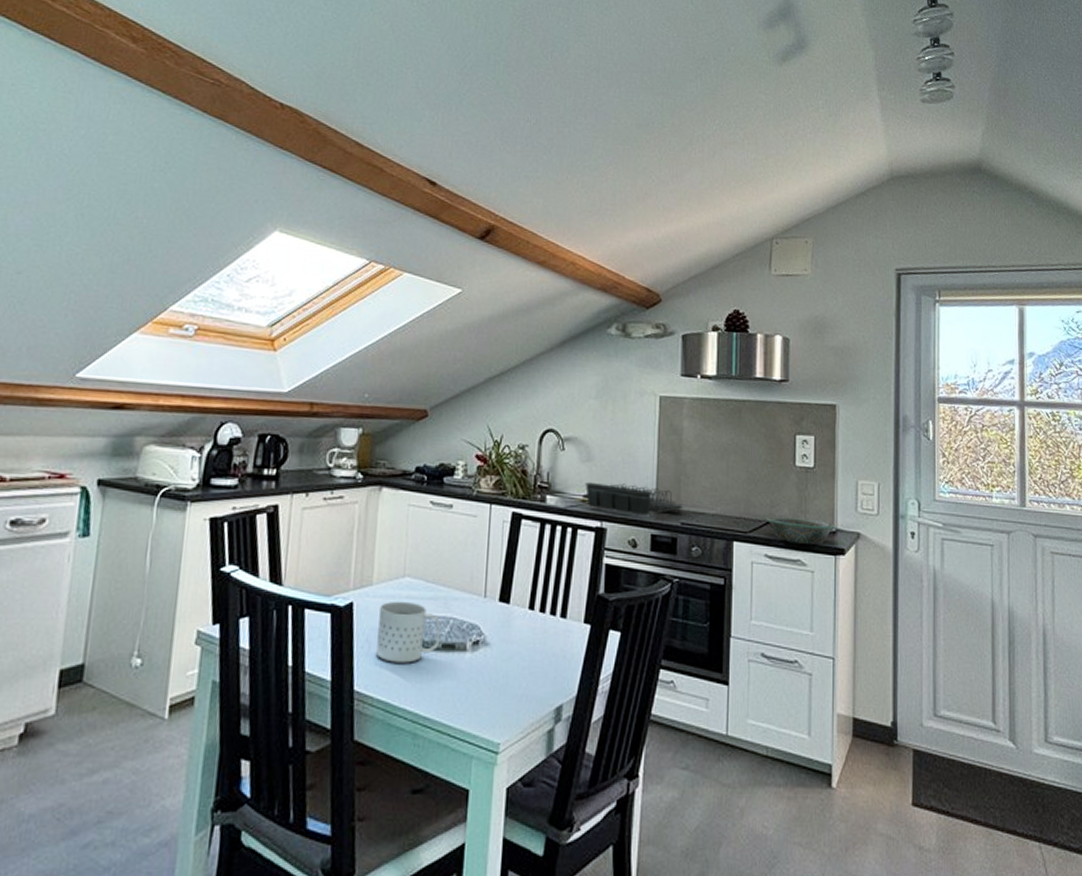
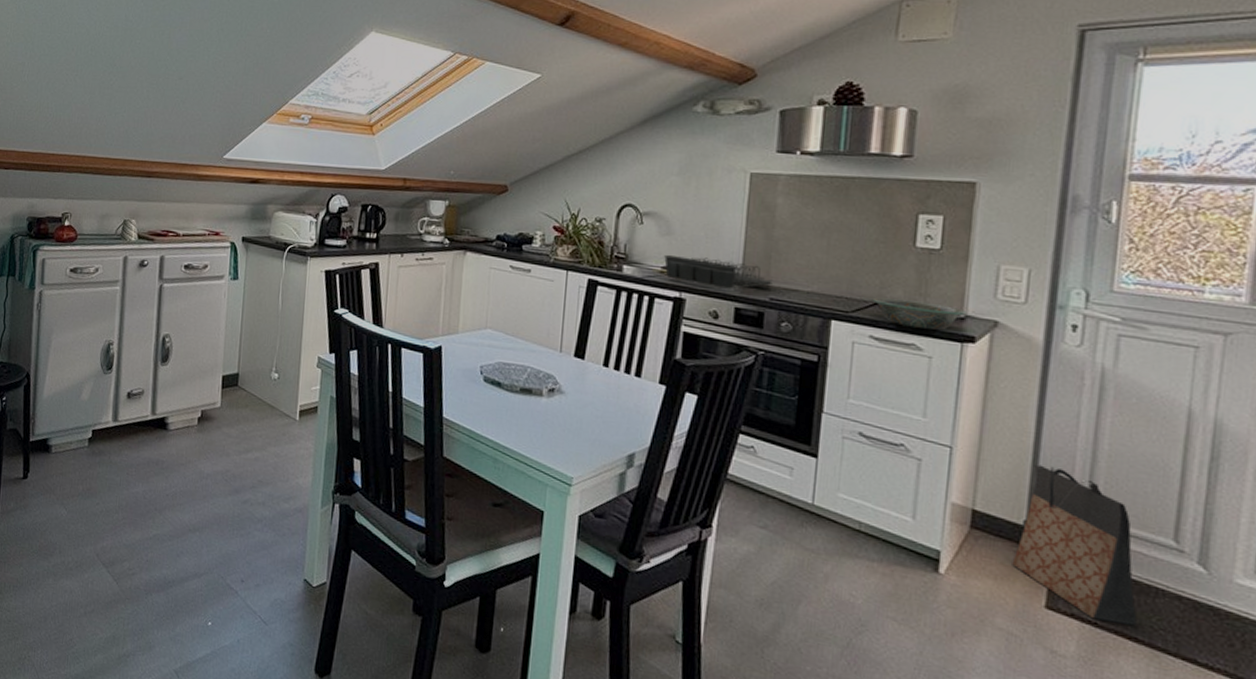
mug: present [376,601,442,663] -> none [462,348,520,401]
bag: none [885,666,975,808] -> present [1012,464,1137,626]

